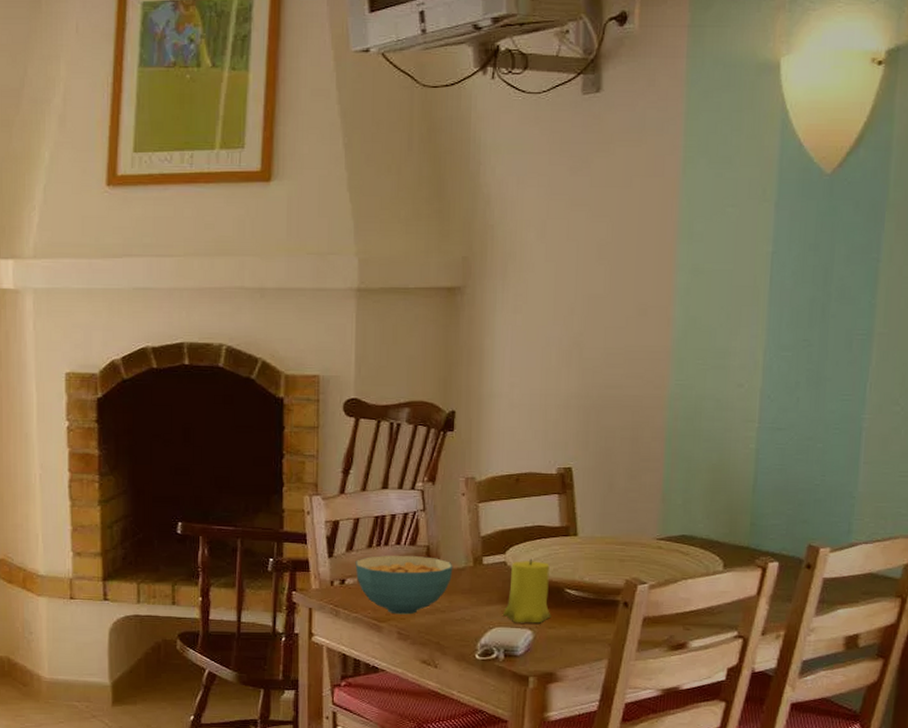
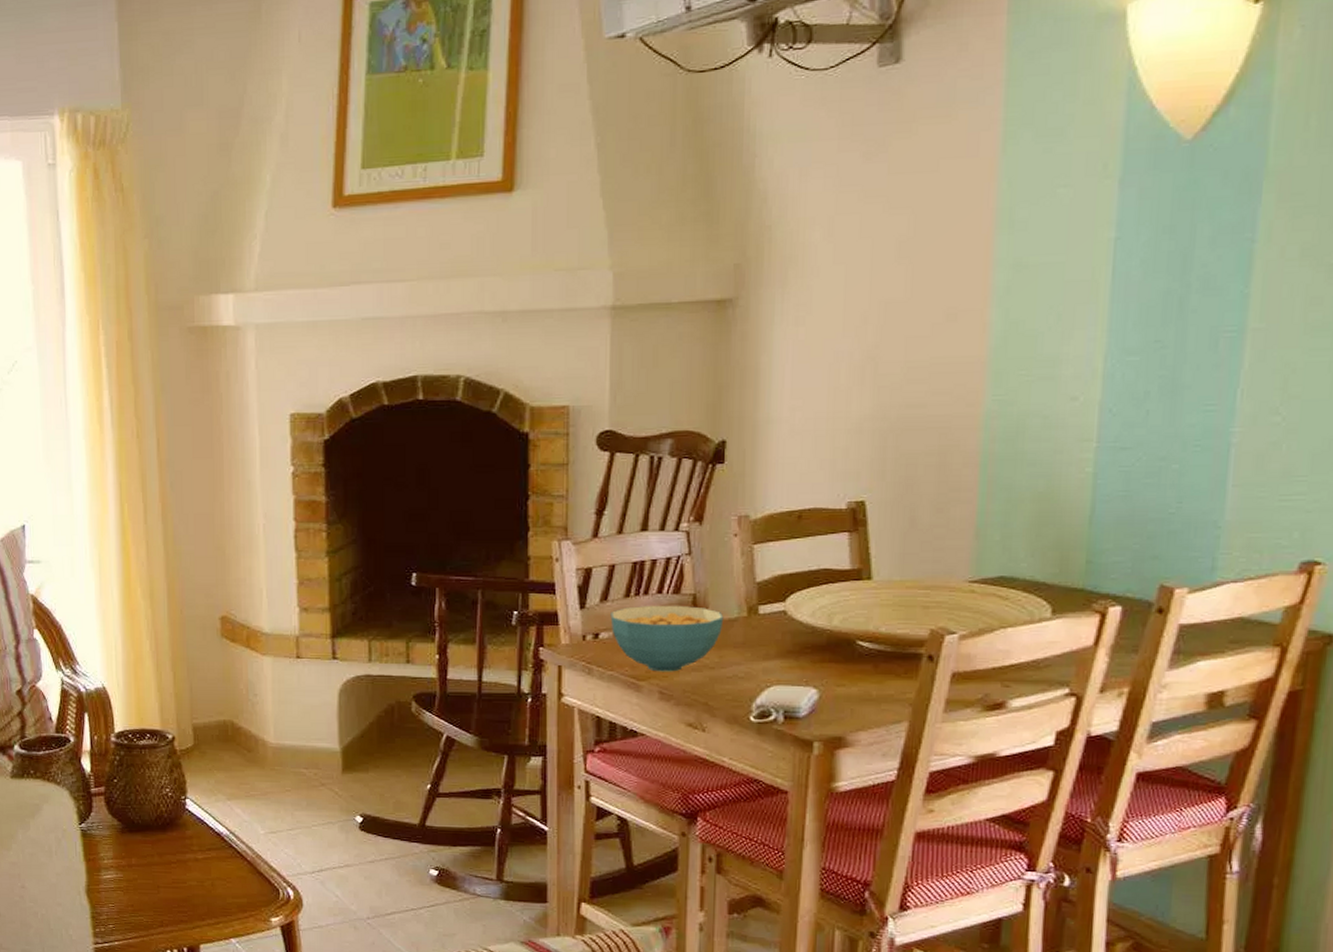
candle: present [503,558,551,624] -> none [783,606,840,681]

